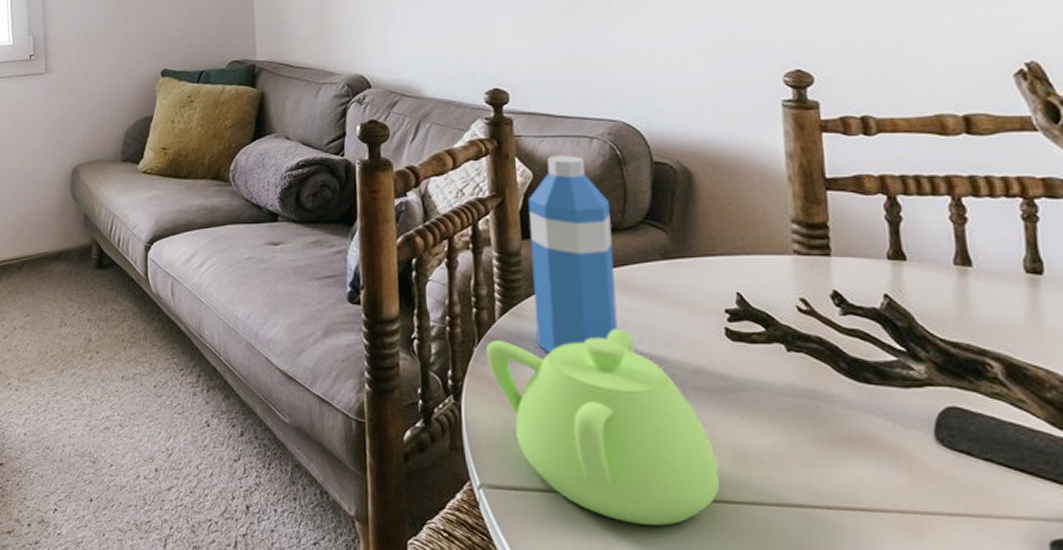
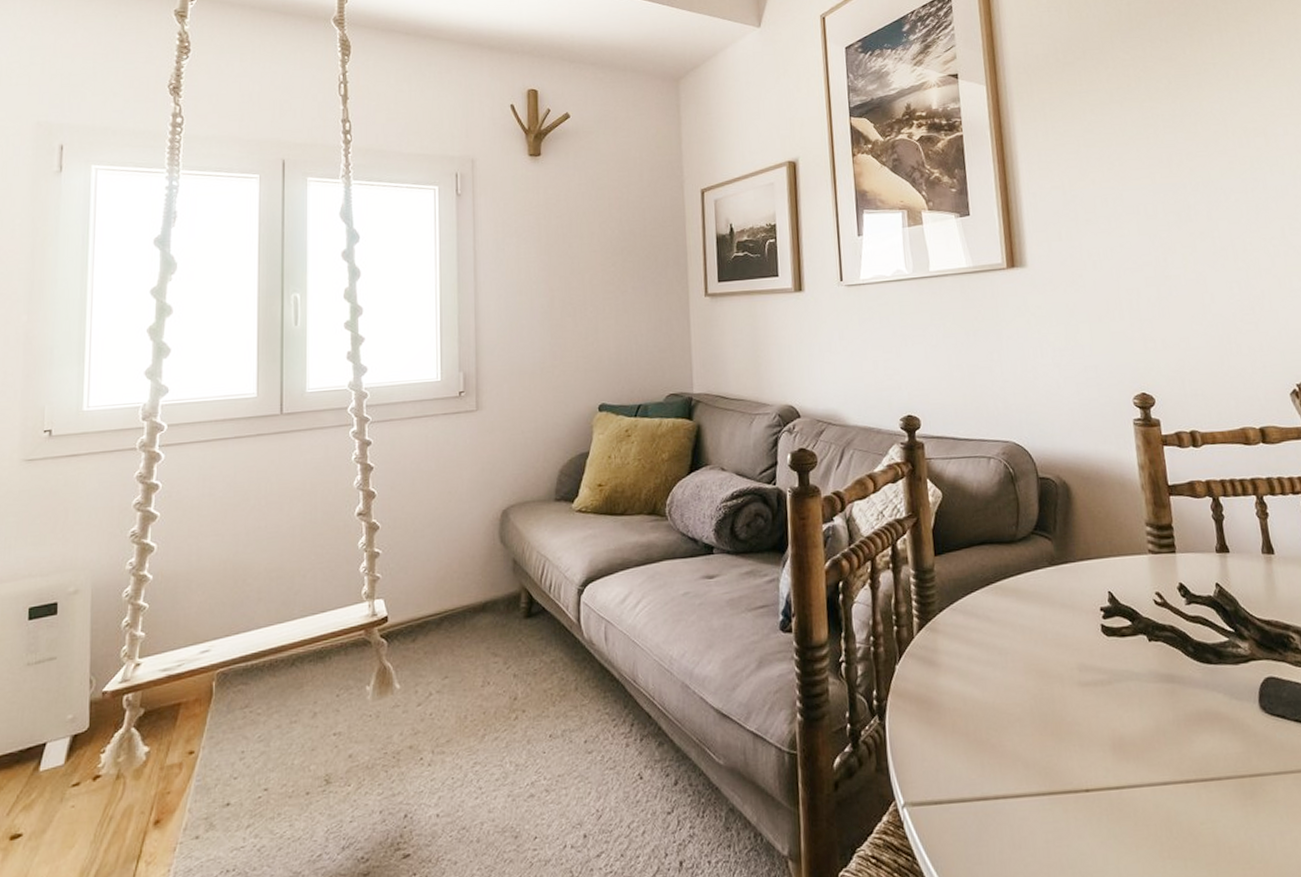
teapot: present [485,329,721,526] -> none [906,634,1105,822]
water bottle: present [528,155,618,354] -> none [939,474,1017,664]

